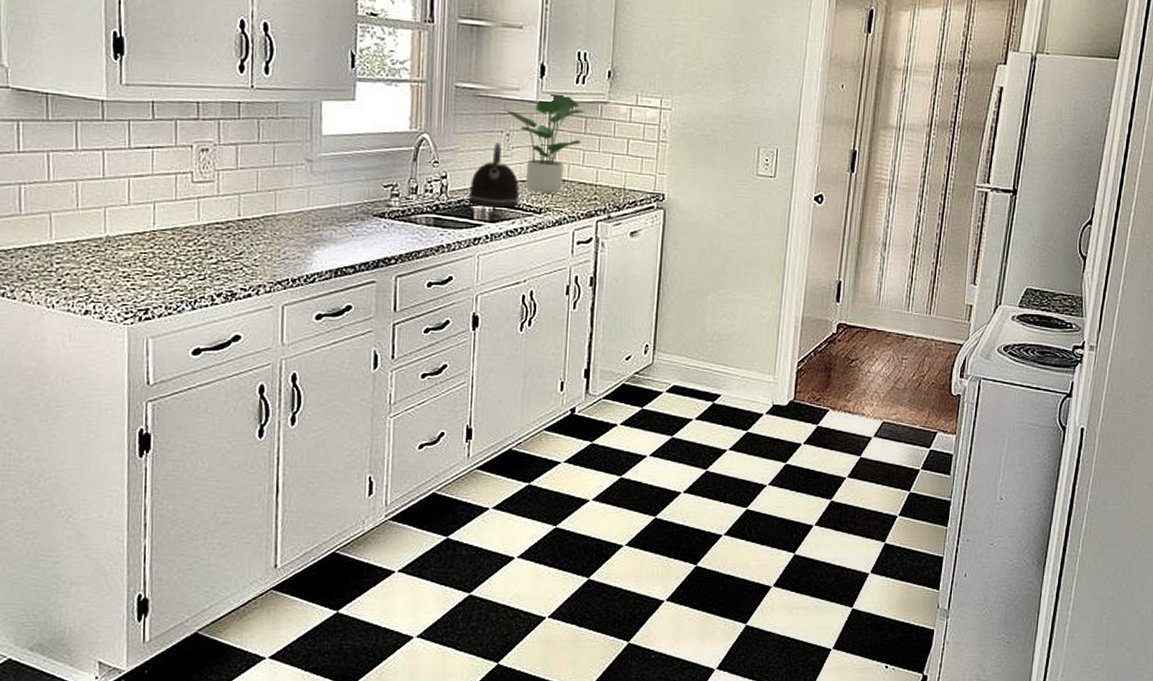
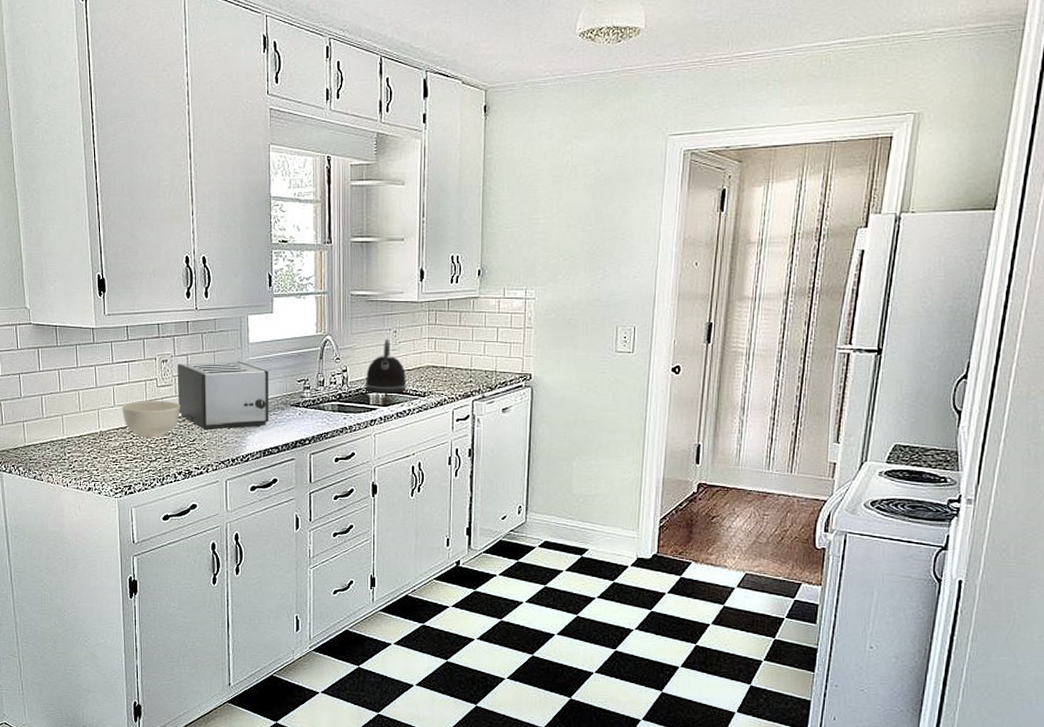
bowl: none [139,199,224,249] -> present [121,401,180,438]
toaster: none [221,155,346,242] -> present [178,361,268,430]
potted plant: present [505,93,585,194] -> none [392,292,459,379]

